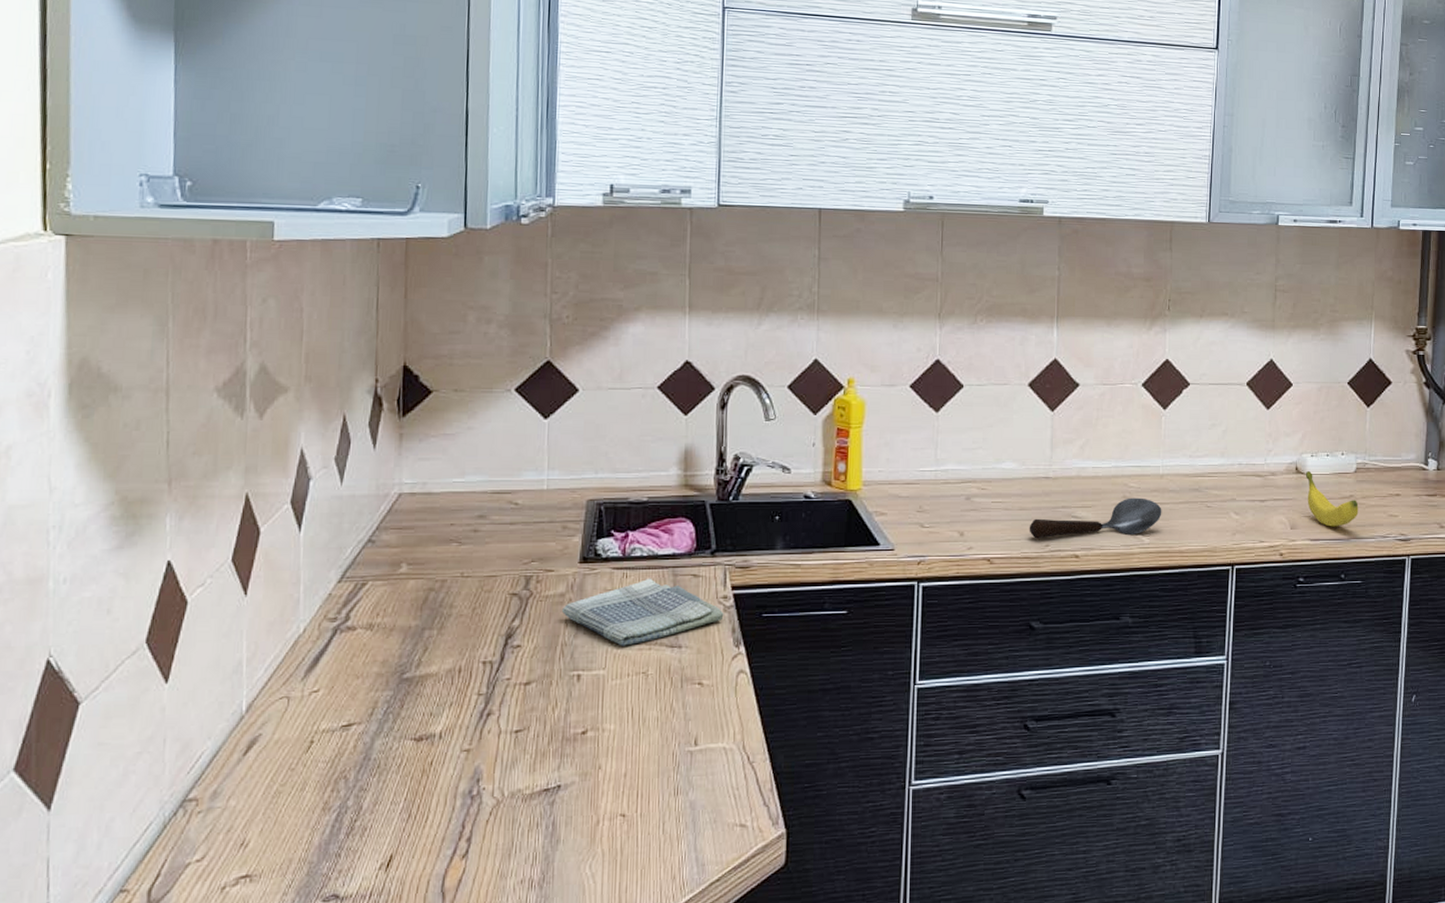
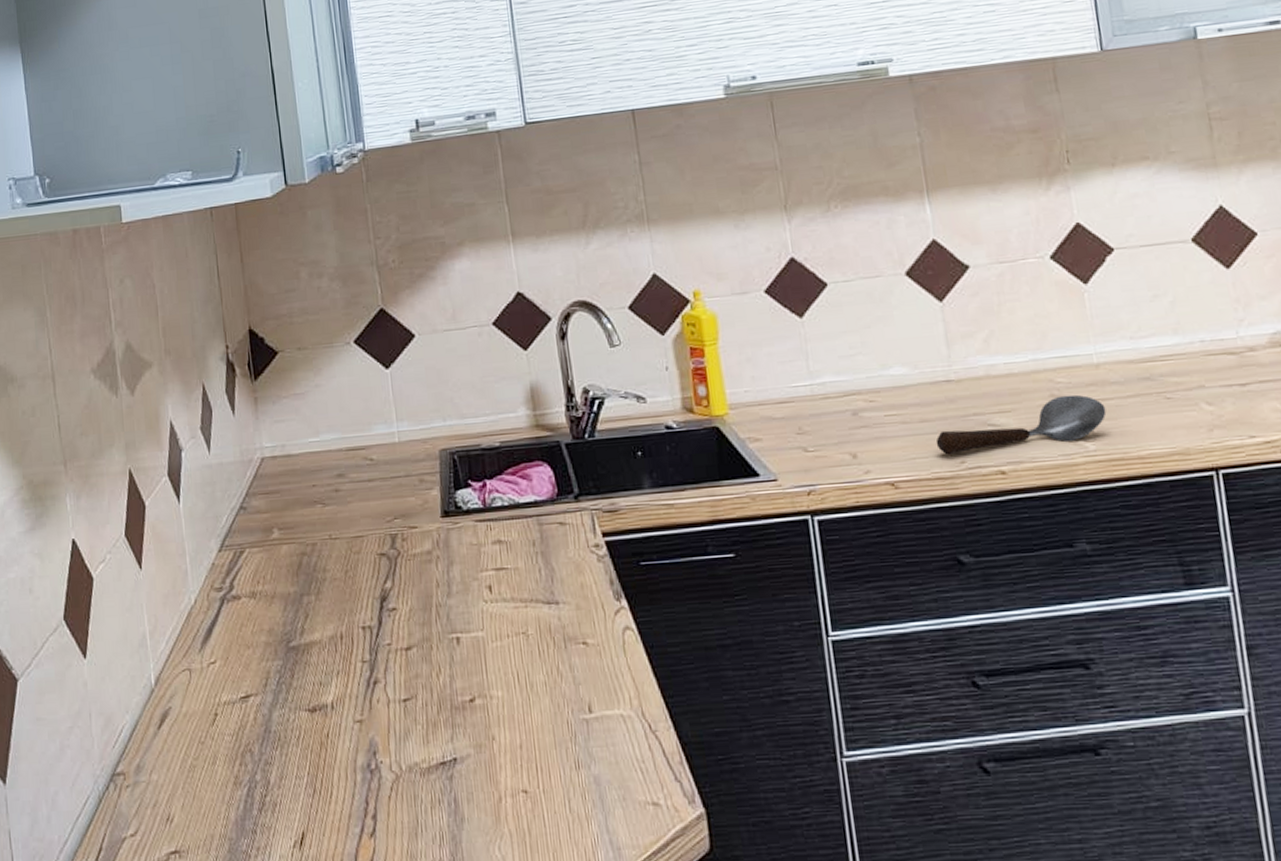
dish towel: present [561,578,724,646] -> none [430,529,599,605]

